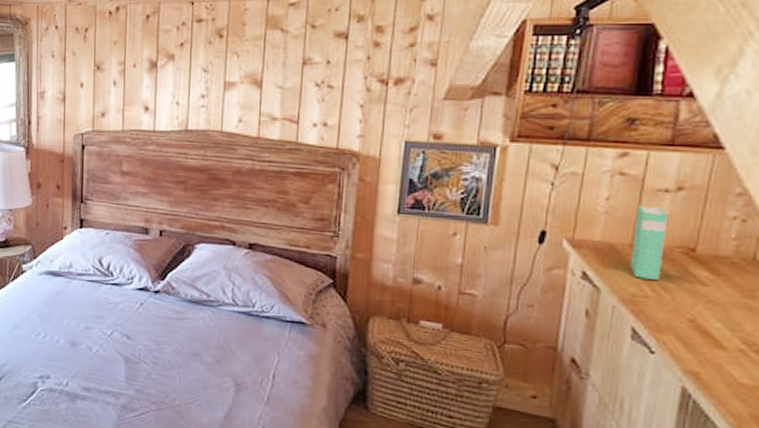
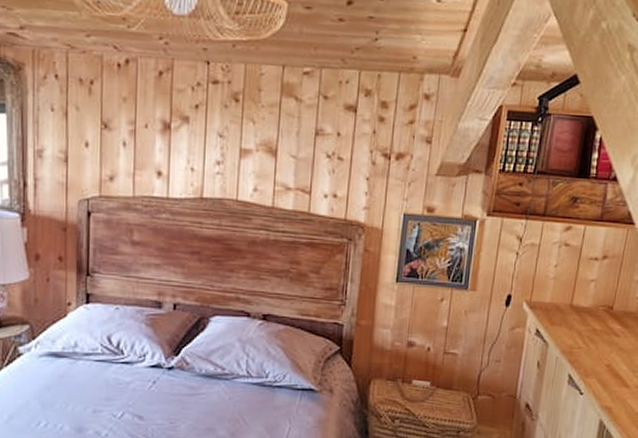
book: present [630,205,668,280] -> none [569,272,596,333]

